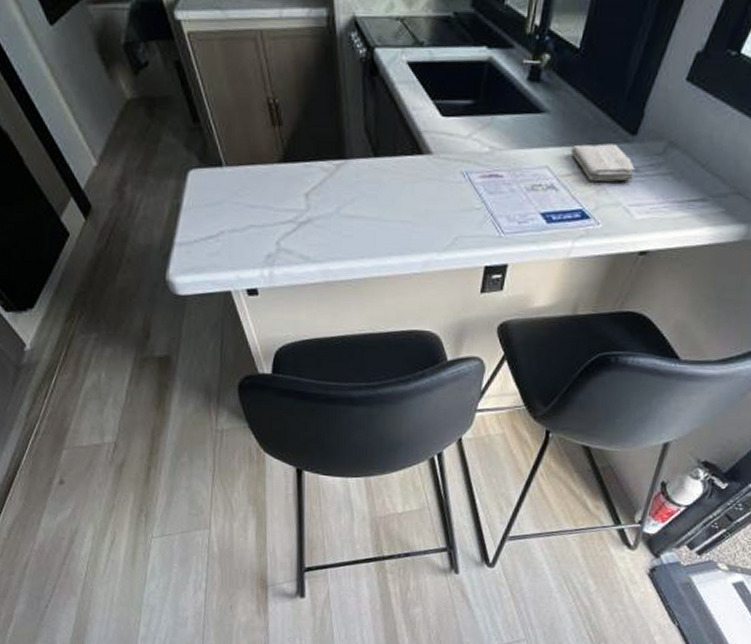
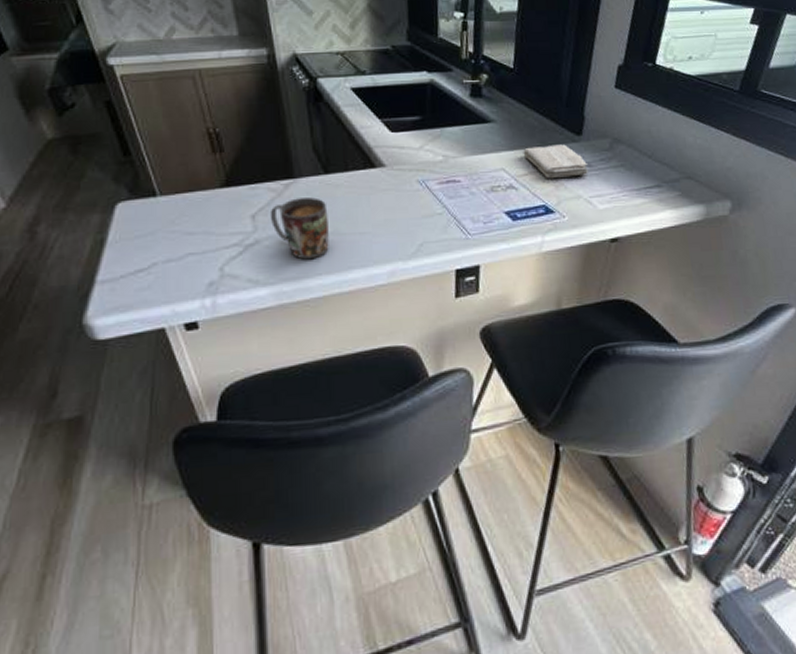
mug: none [321,180,374,242] -> present [270,197,329,260]

